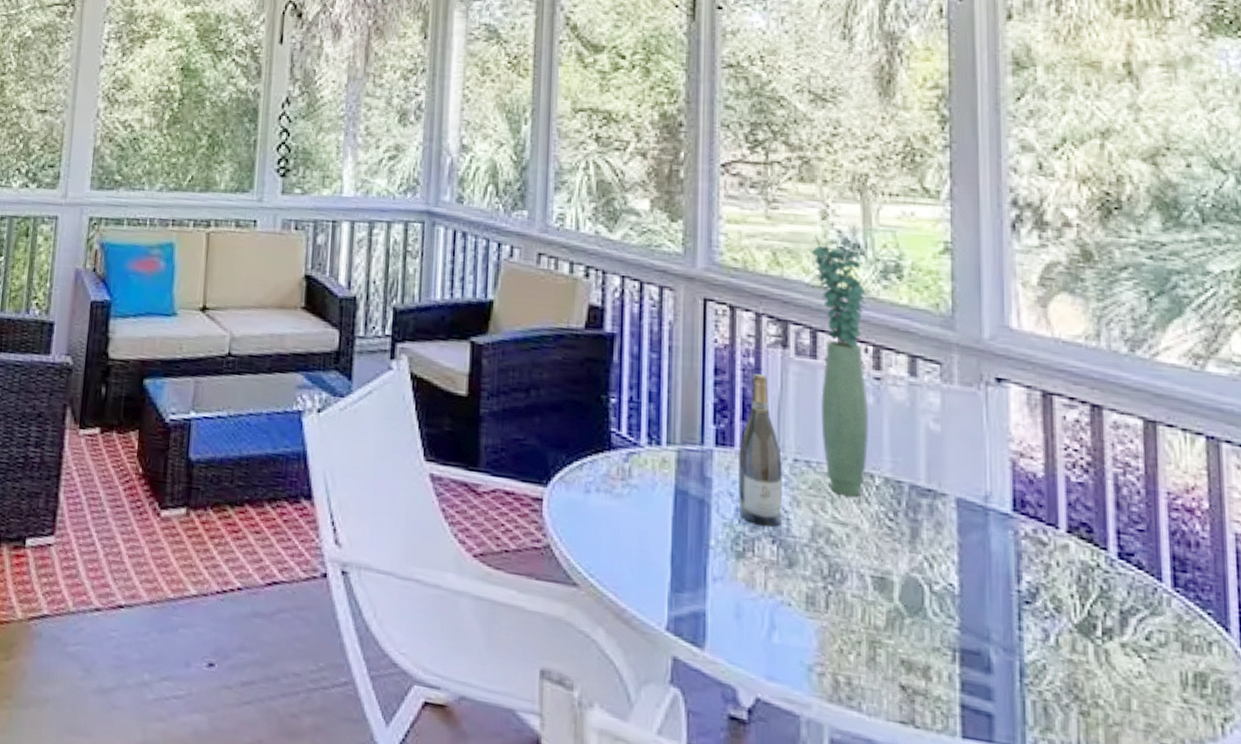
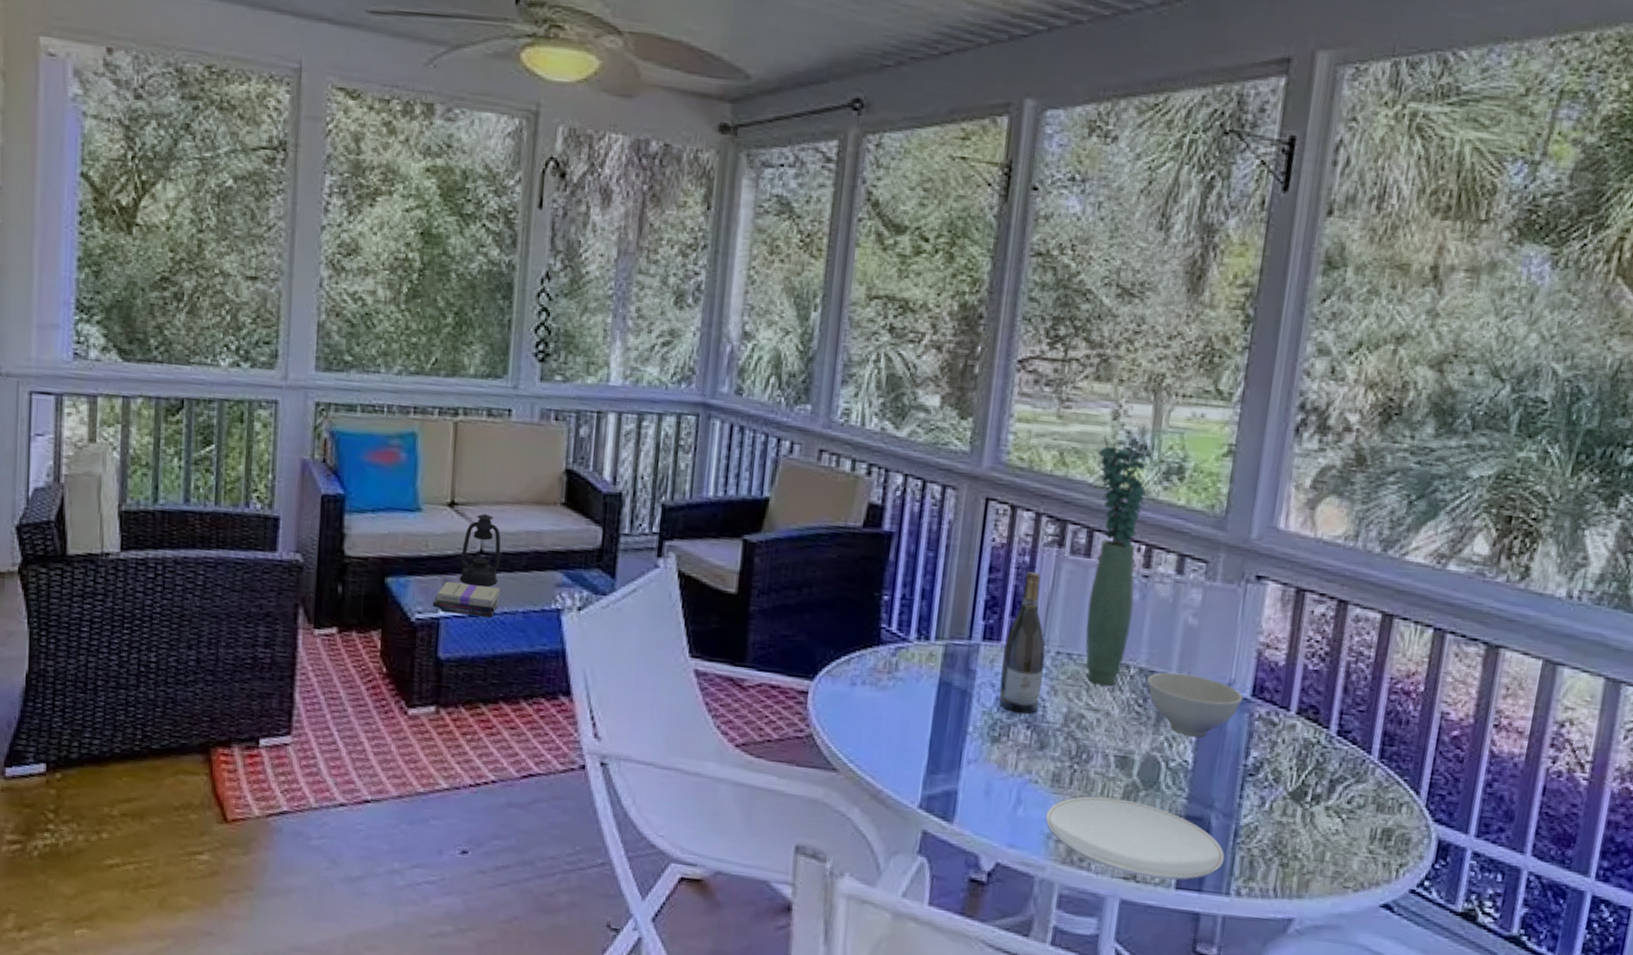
books: none [185,383,247,419] -> present [432,581,501,618]
lantern: none [210,317,247,389] -> present [460,513,501,587]
plate: none [805,622,1014,728] -> present [1046,796,1225,880]
bowl: none [894,482,1004,557] -> present [1147,672,1243,737]

